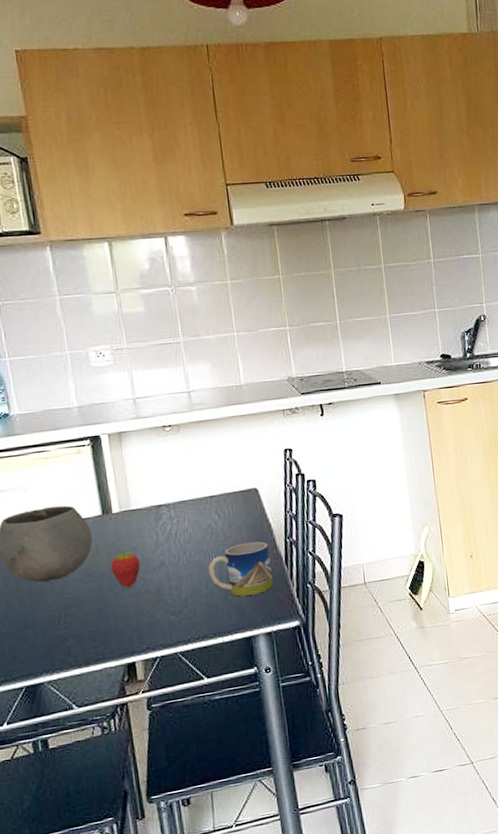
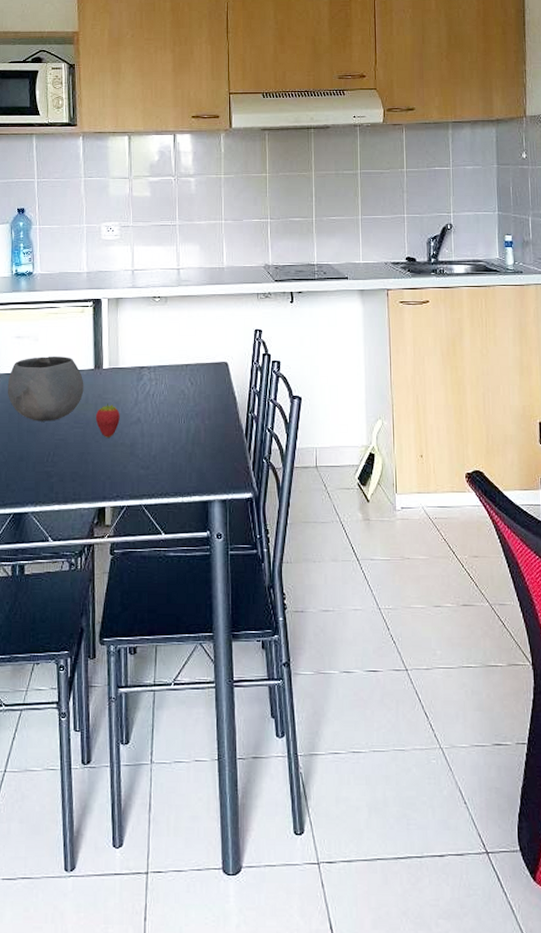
mug: present [208,541,274,597] -> none [177,411,233,461]

